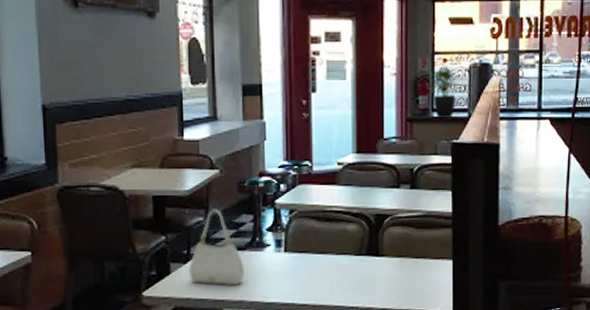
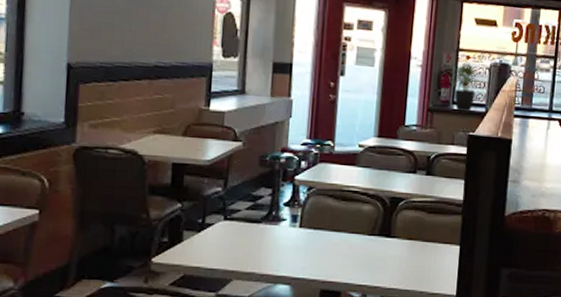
handbag: present [188,209,246,286] -> none [201,180,259,258]

